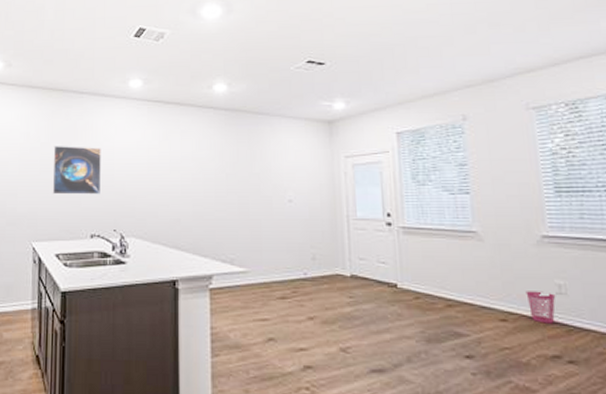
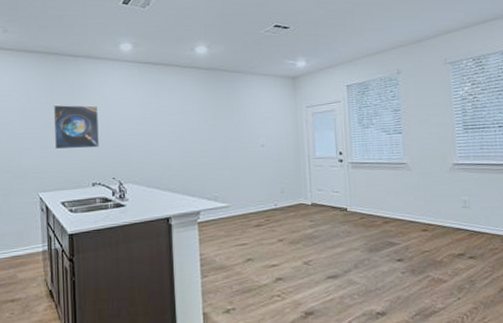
waste basket: present [525,291,556,324] -> none [441,206,462,231]

